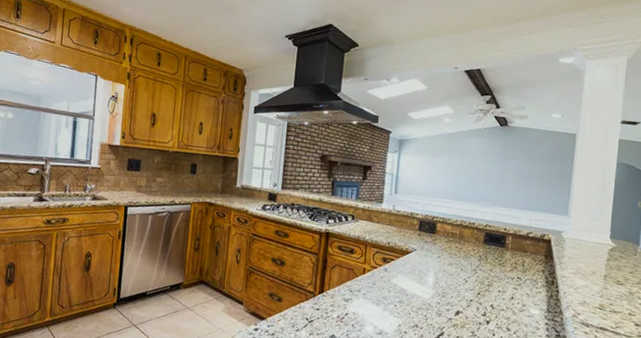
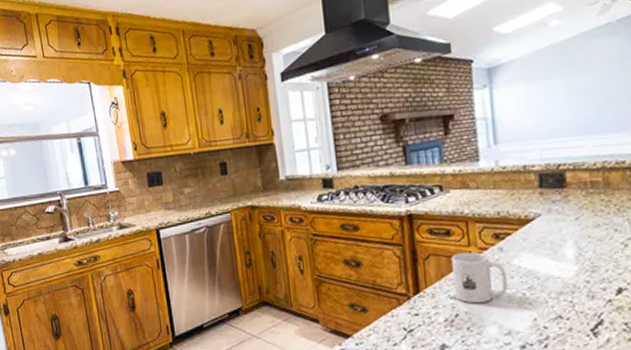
mug: none [348,267,387,308] -> present [451,252,508,304]

